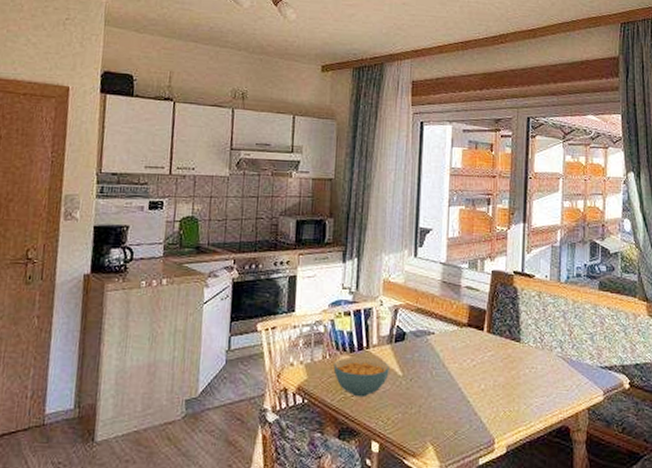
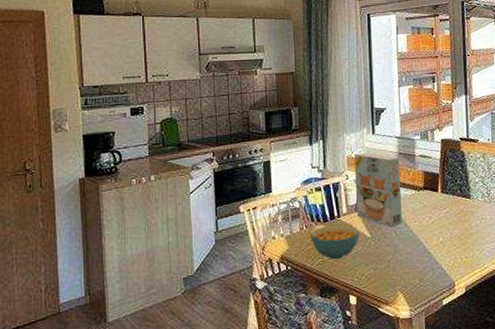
cereal box: none [389,276,443,367] -> present [354,152,402,227]

